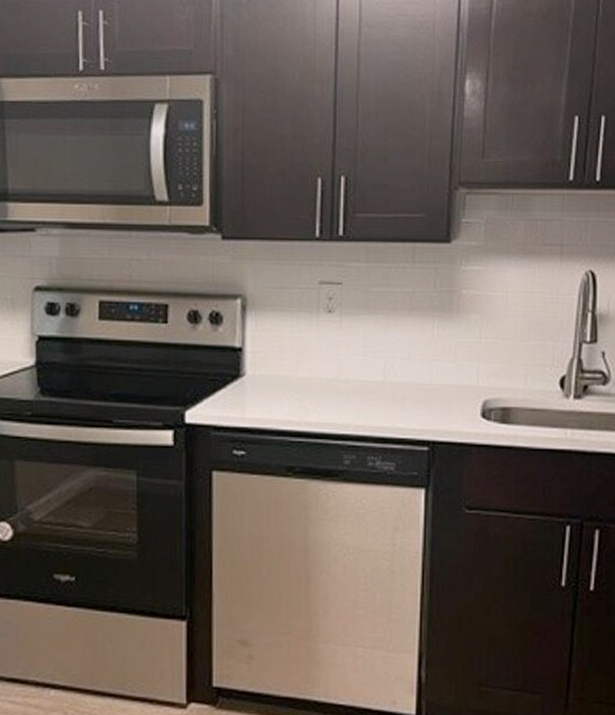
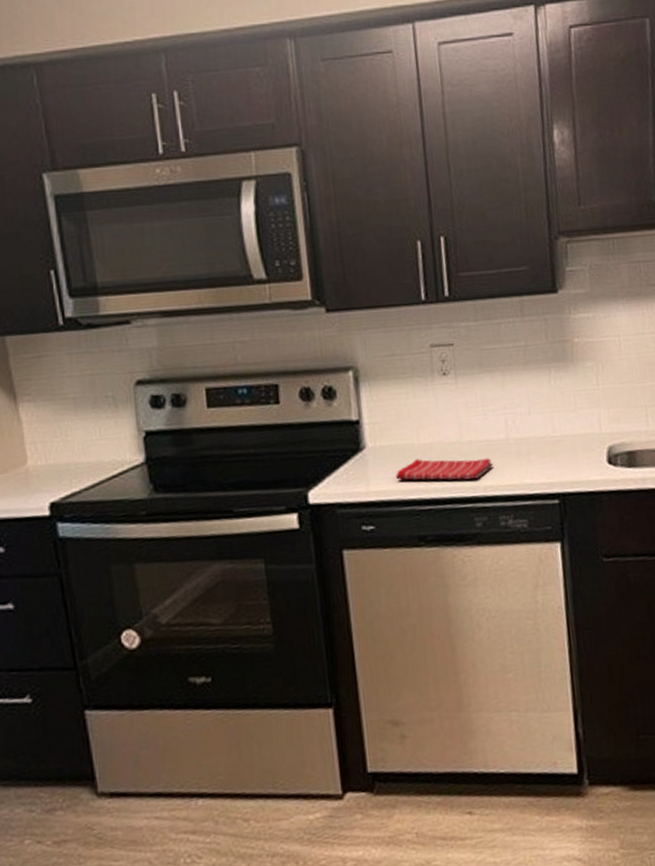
dish towel: none [271,391,367,418] -> present [396,458,493,480]

